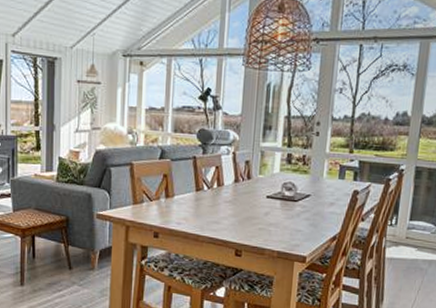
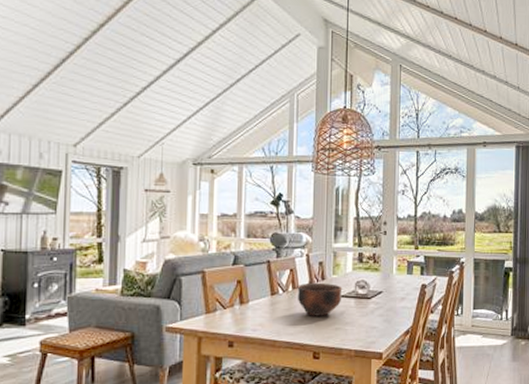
bowl: none [221,181,269,215] -> present [297,282,343,316]

